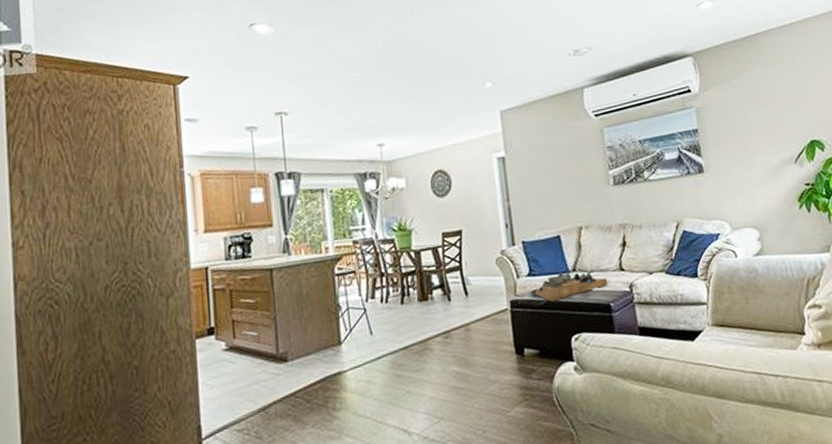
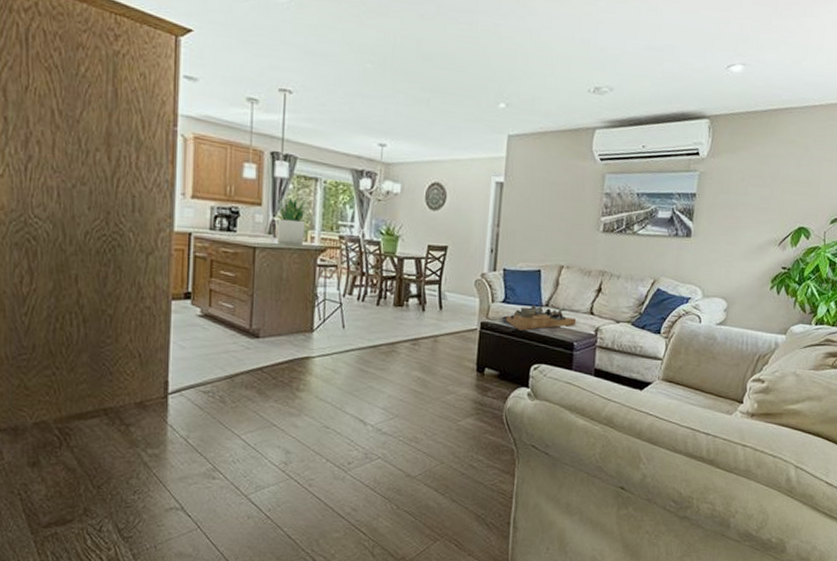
planter: none [290,211,319,262] -> present [277,198,306,247]

